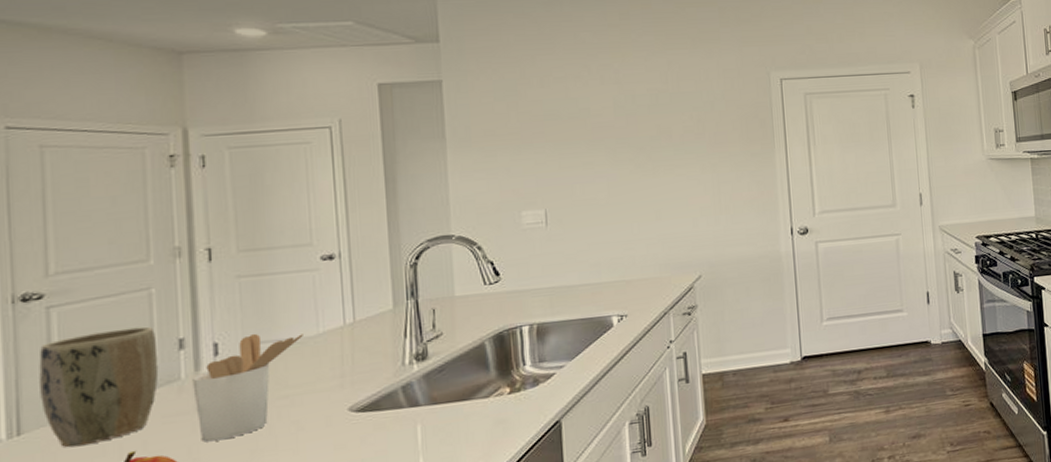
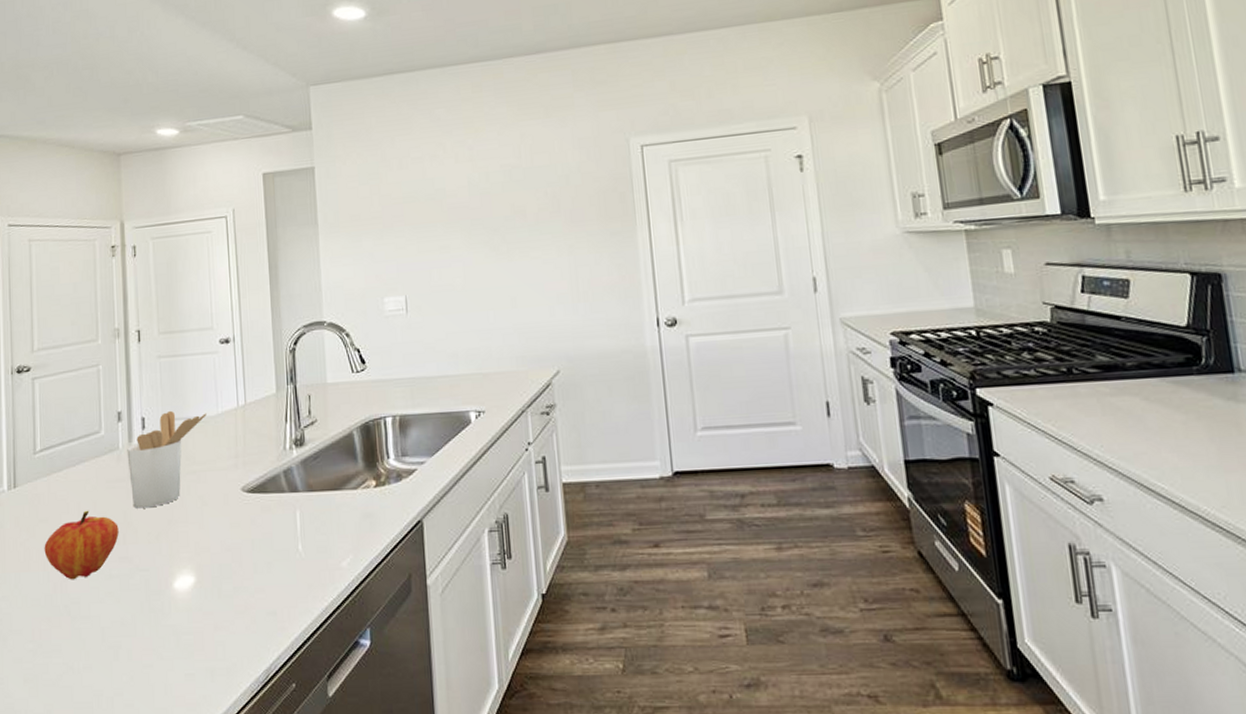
plant pot: present [39,326,159,448] -> none [27,399,104,502]

